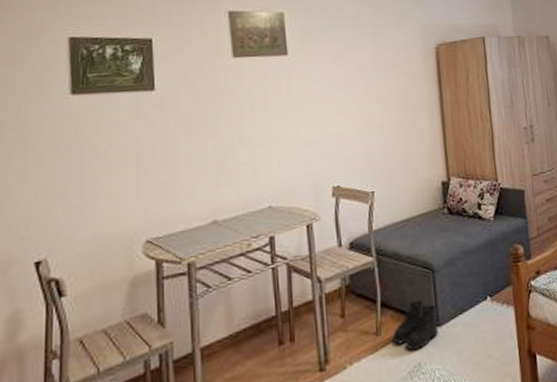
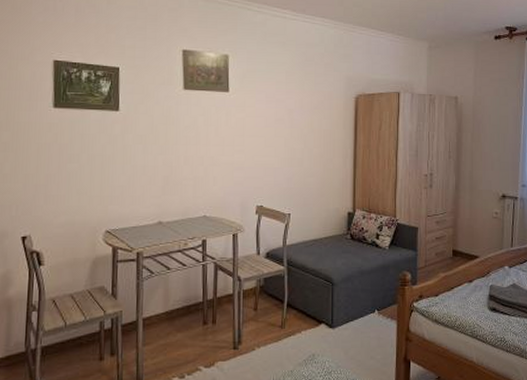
boots: present [392,300,438,351] -> none [294,305,333,344]

